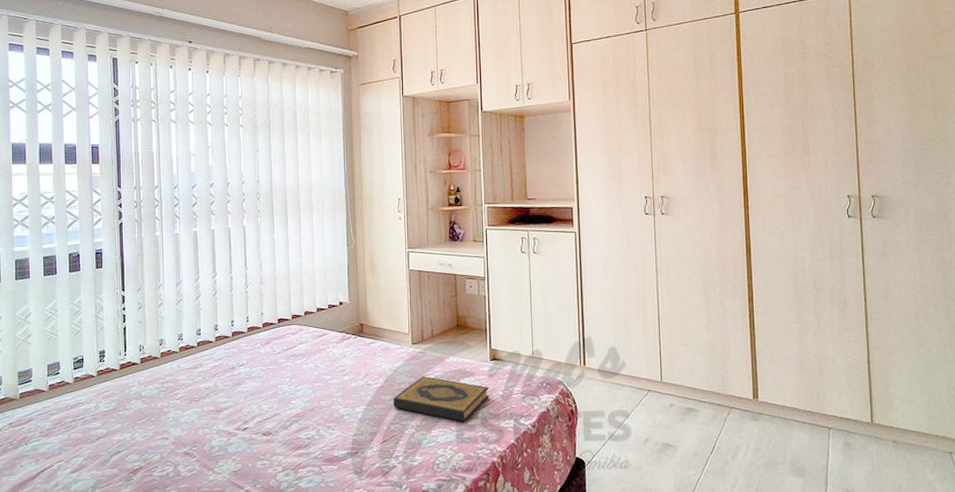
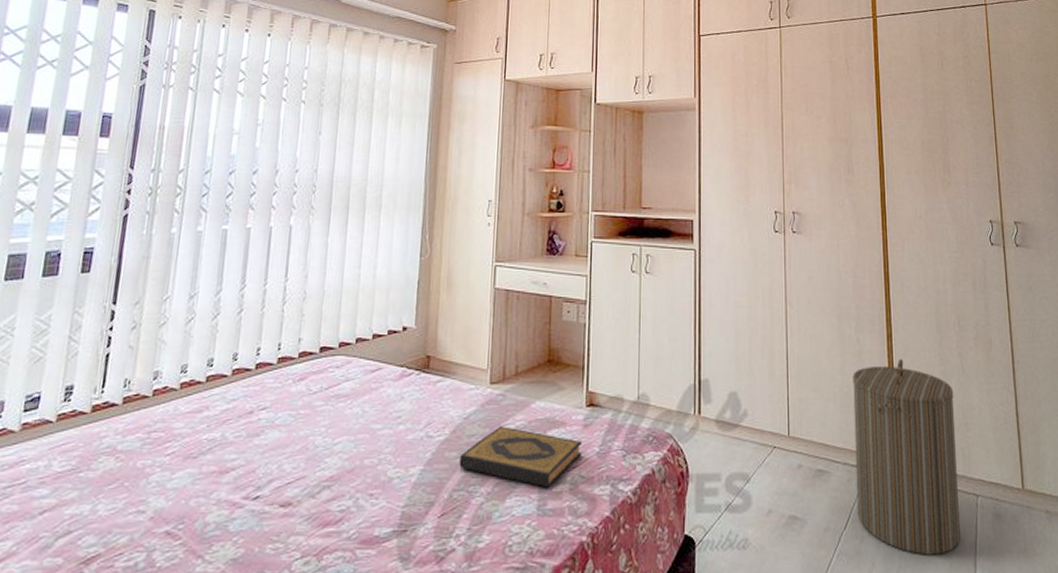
laundry hamper: none [717,317,814,475] -> present [853,358,961,555]

